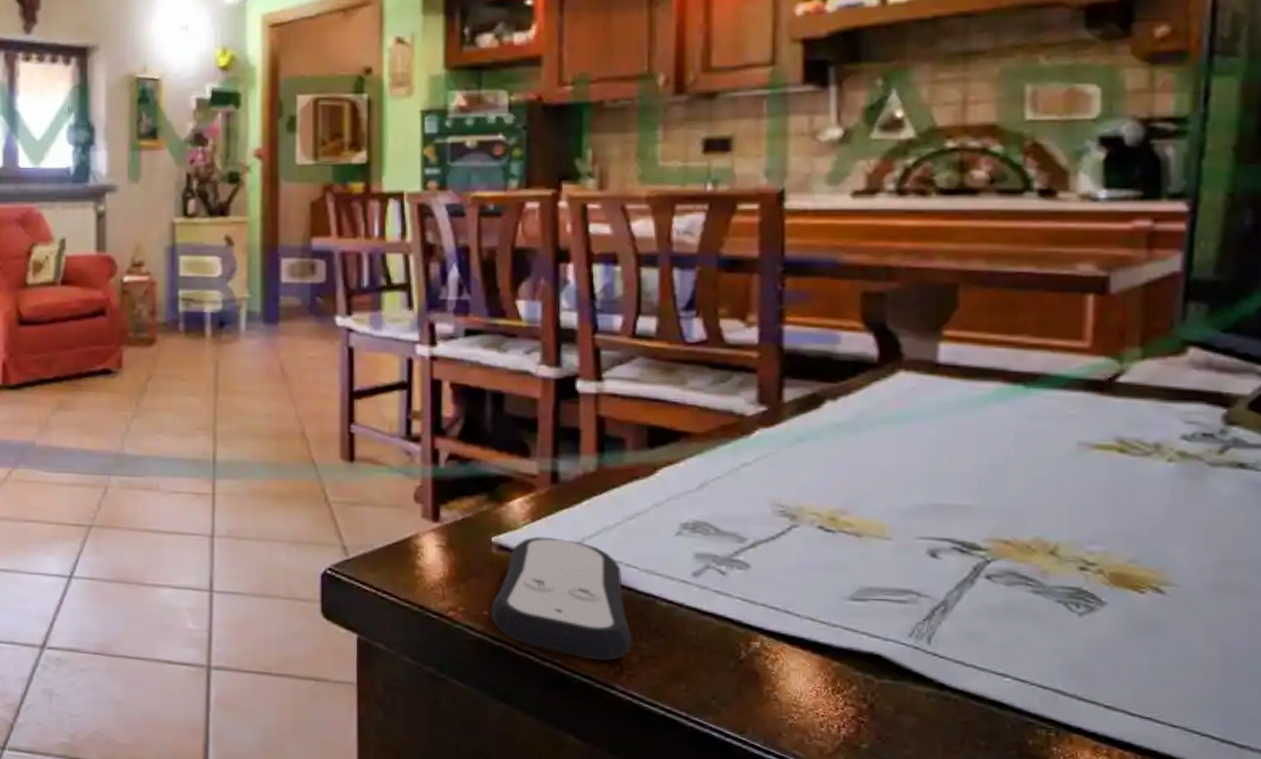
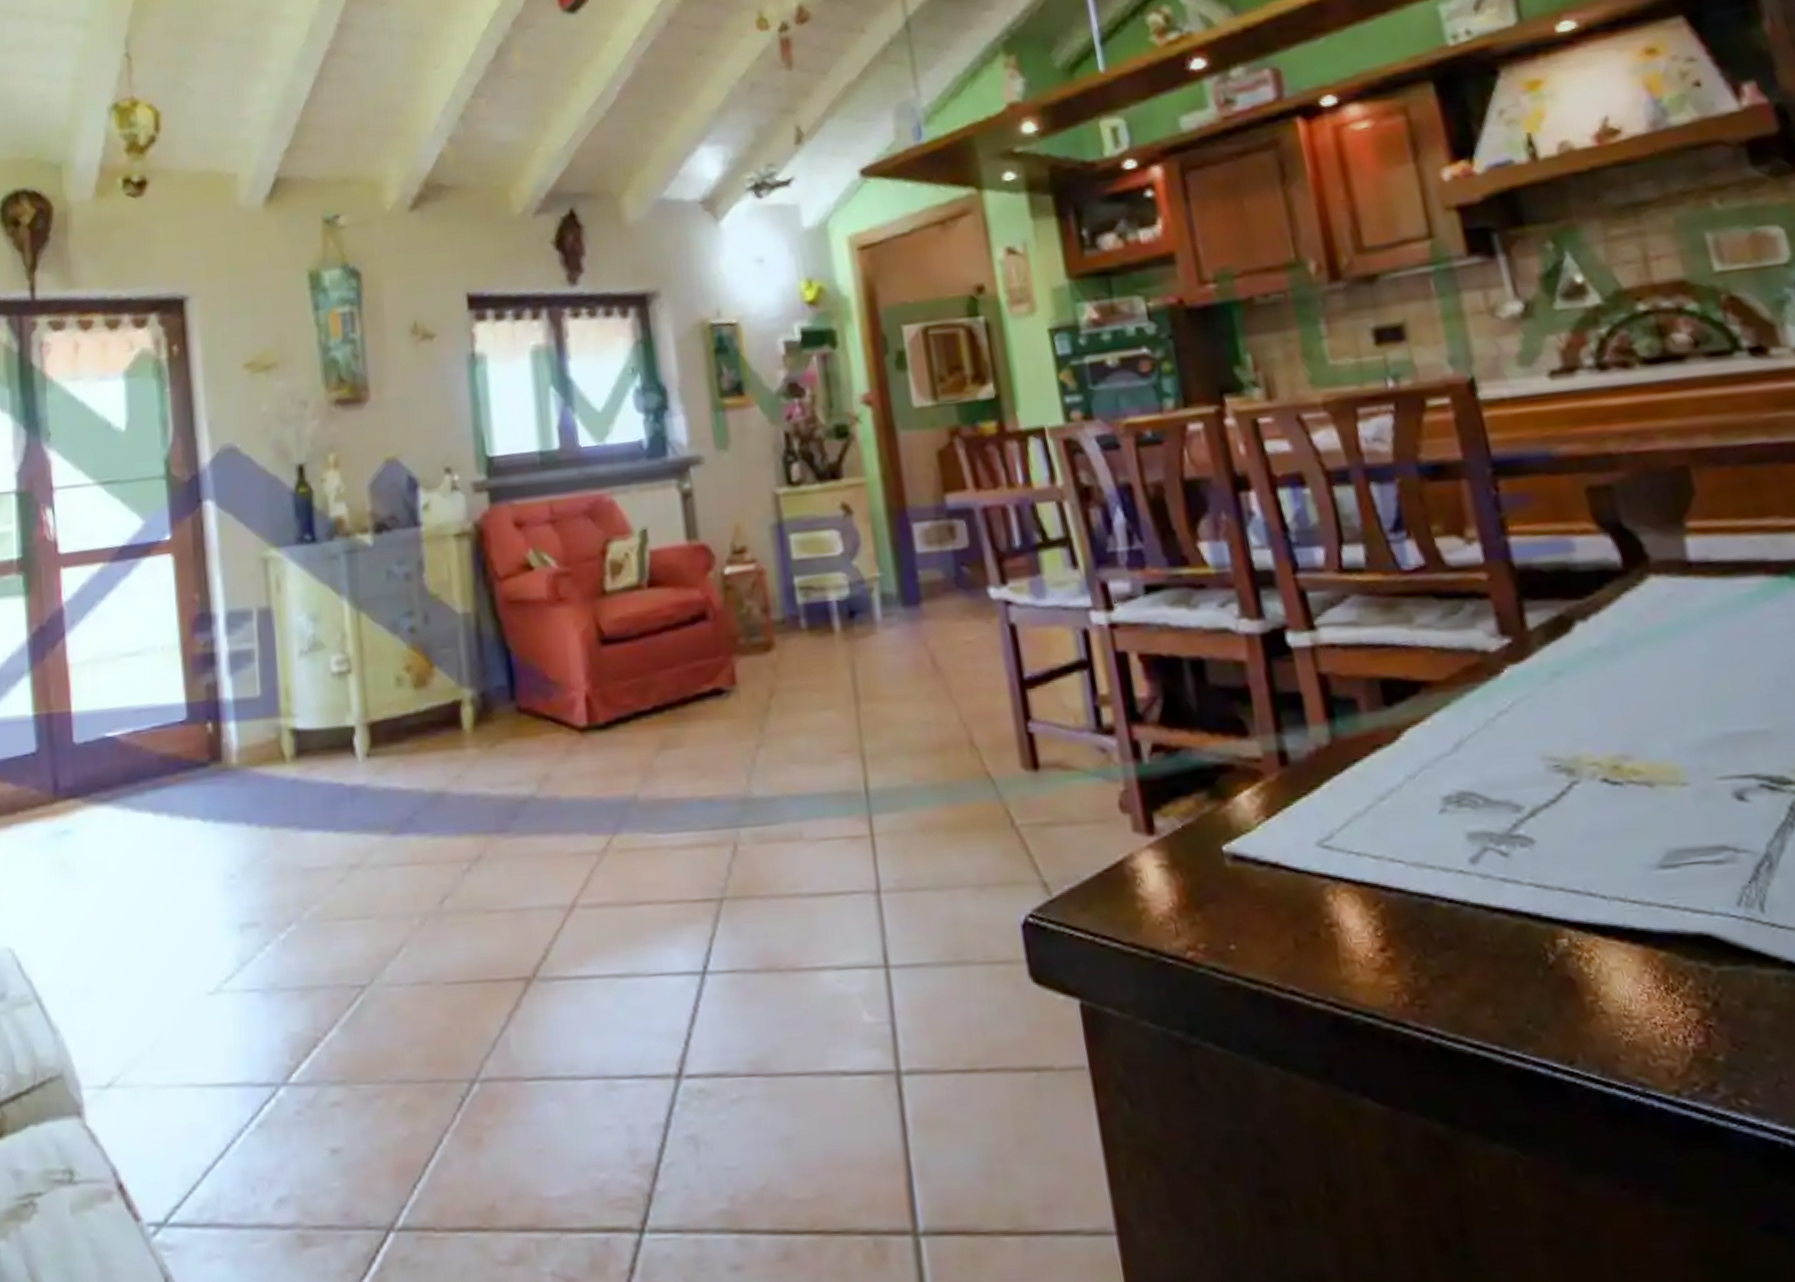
remote control: present [490,536,633,662] -> none [1237,836,1418,992]

